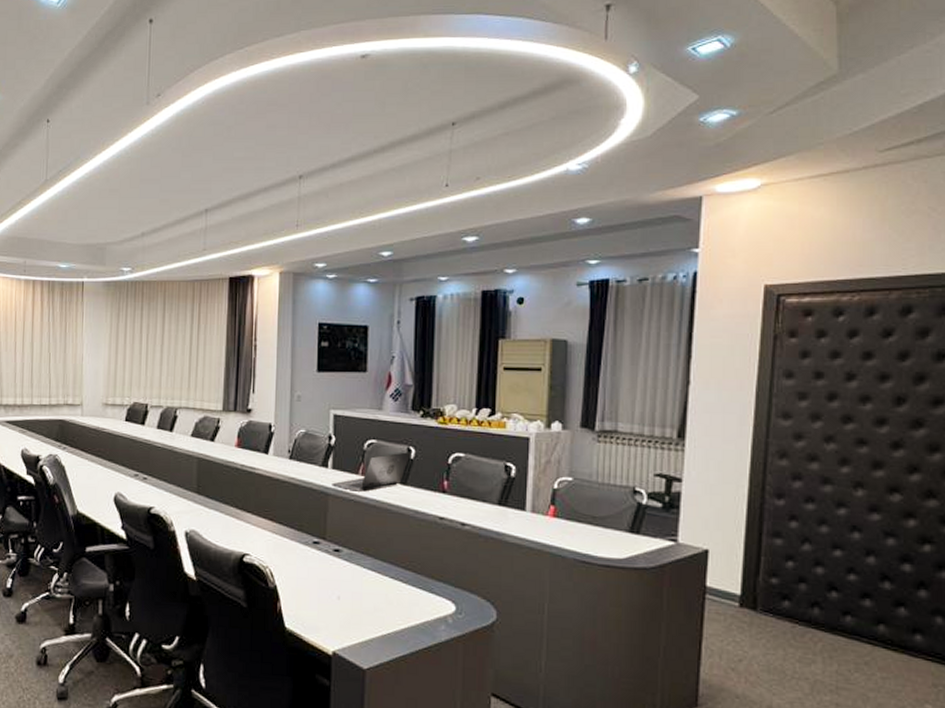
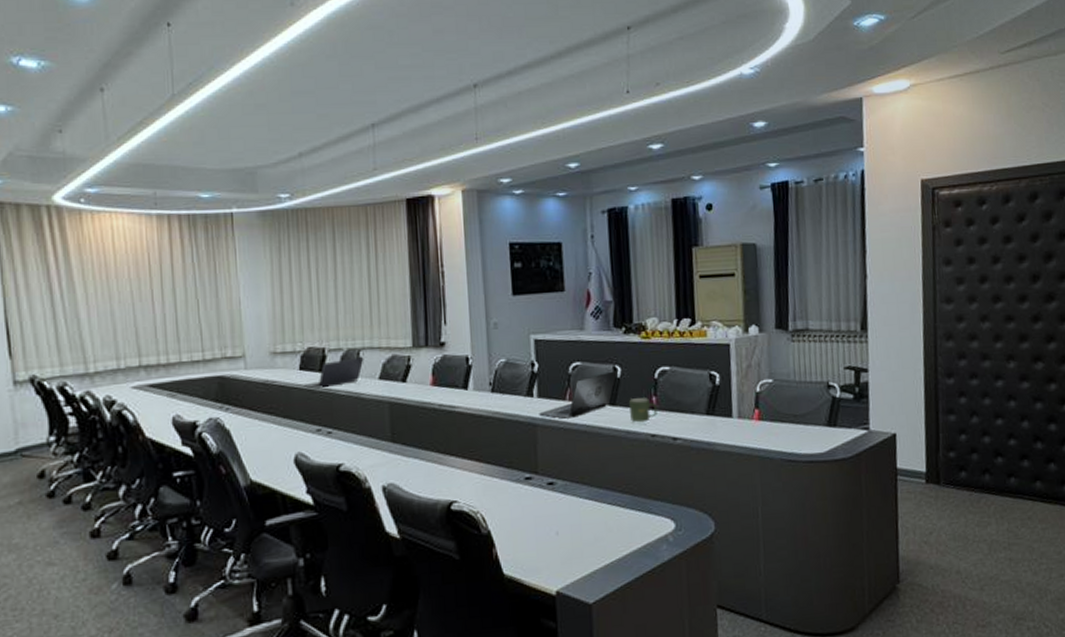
laptop: none [127,415,180,439] -> present [303,357,364,389]
mug: none [419,480,448,505] -> present [628,398,657,423]

